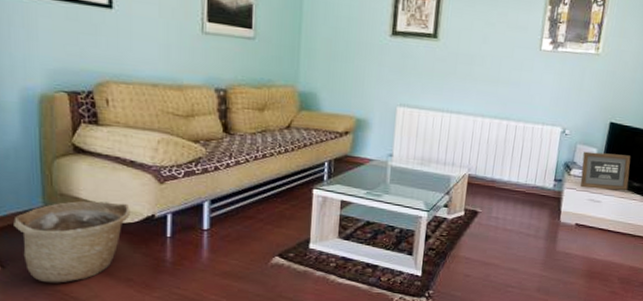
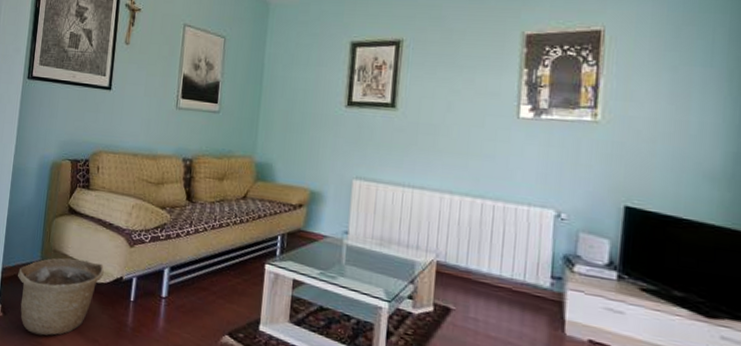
picture frame: present [580,151,631,191] -> none [589,242,666,302]

